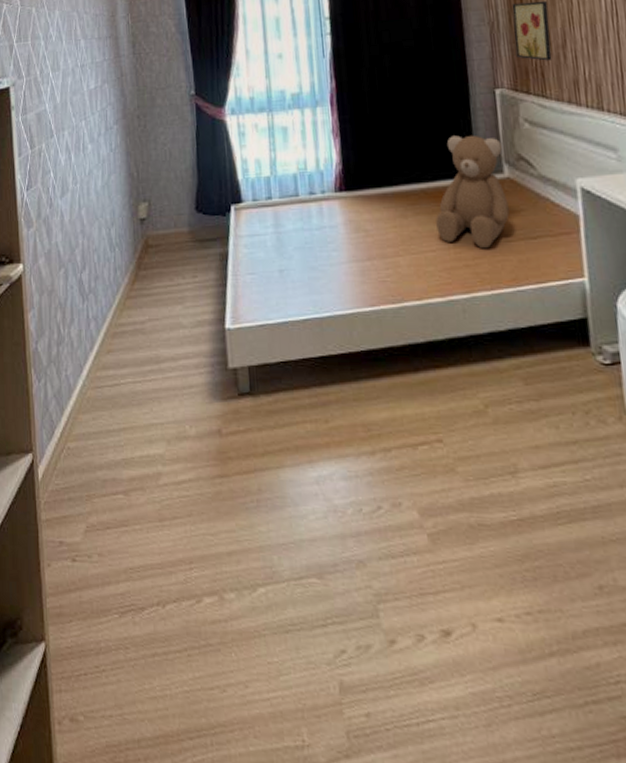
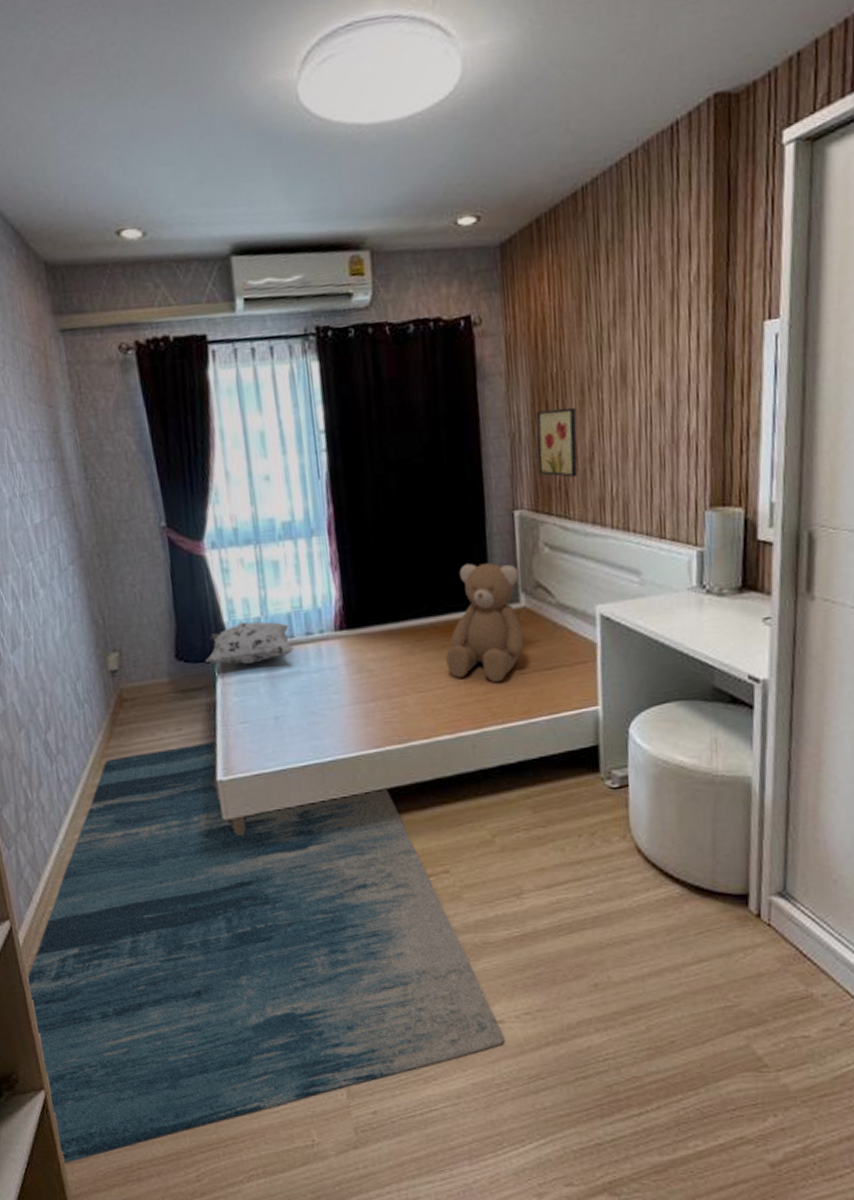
rug: none [40,291,505,733] -> present [26,742,505,1165]
decorative pillow: none [222,180,299,219] -> present [206,621,295,664]

